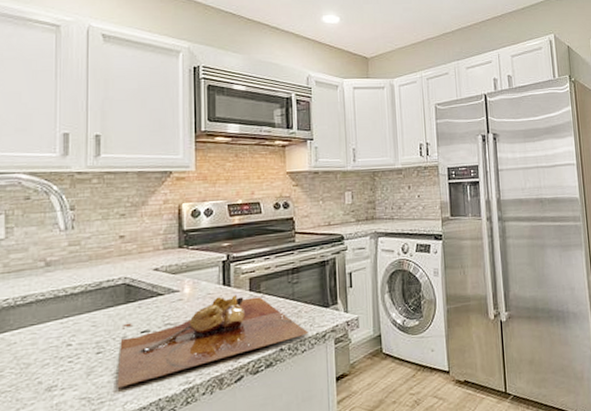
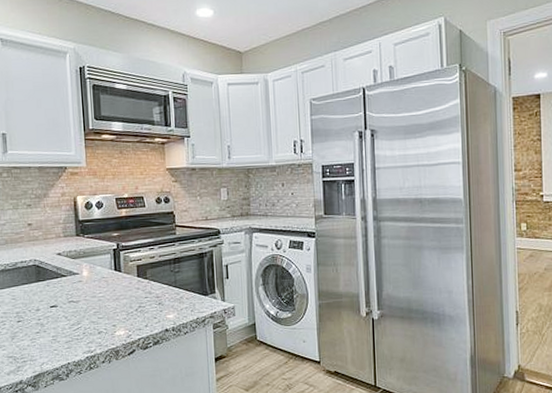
cutting board: present [117,295,309,387] -> none [34,280,190,351]

